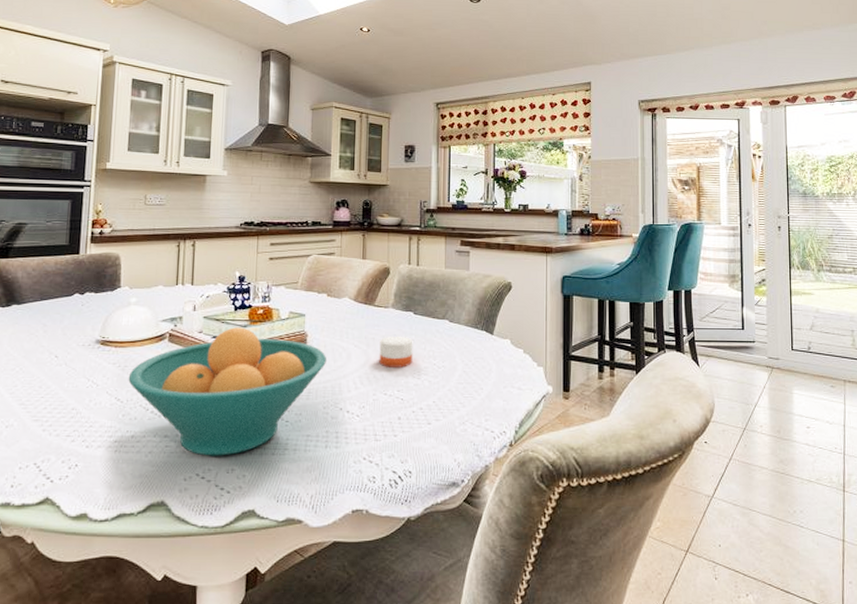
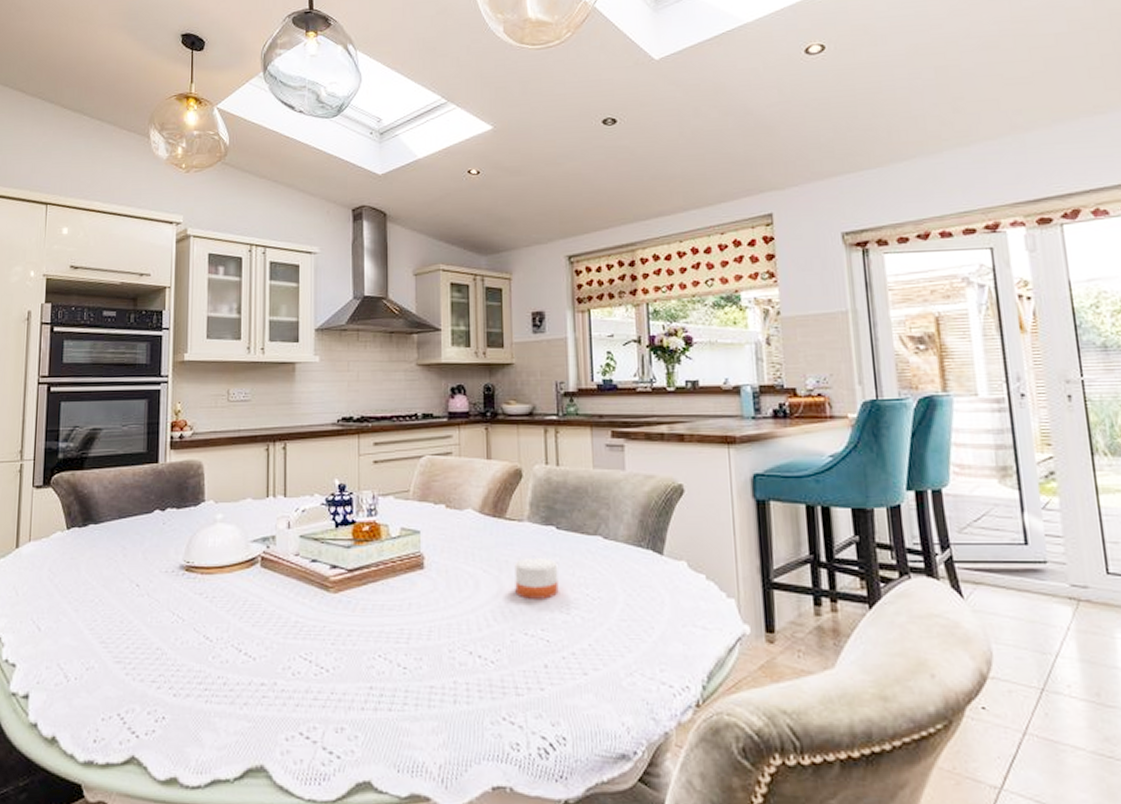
fruit bowl: present [128,327,326,456] -> none [217,548,449,711]

